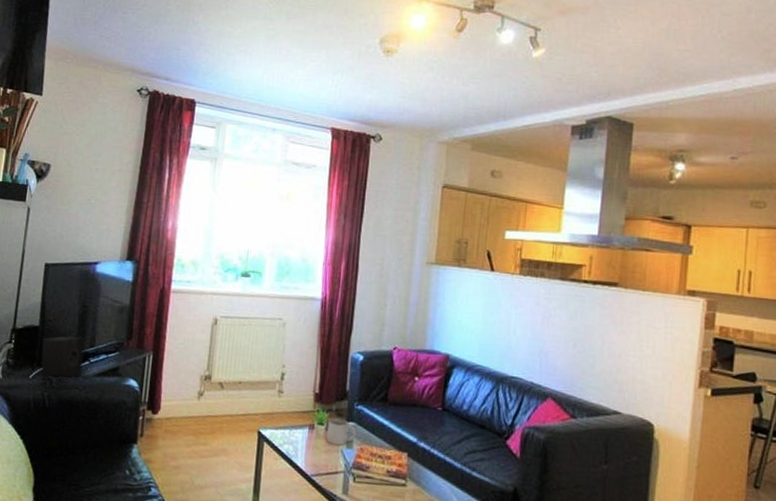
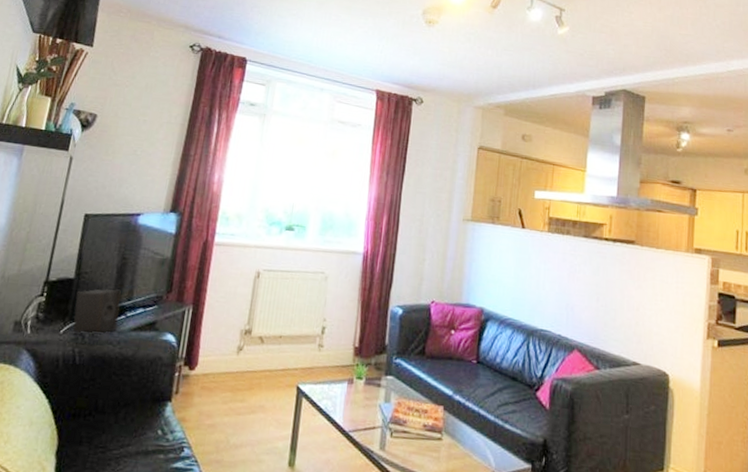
mug: present [326,418,356,446] -> none [364,372,395,400]

